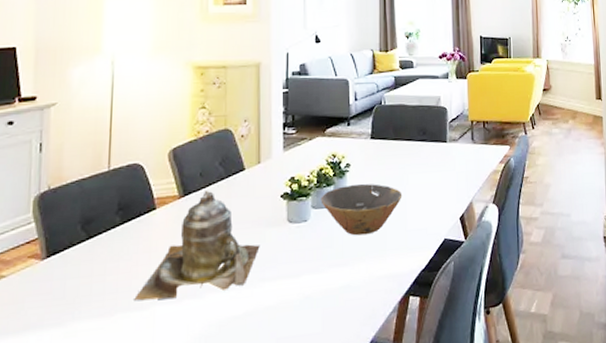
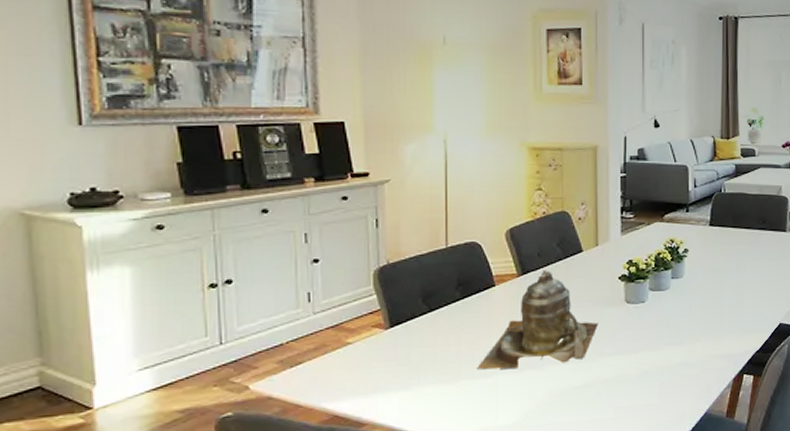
bowl: present [321,183,403,236] -> none [658,268,740,318]

